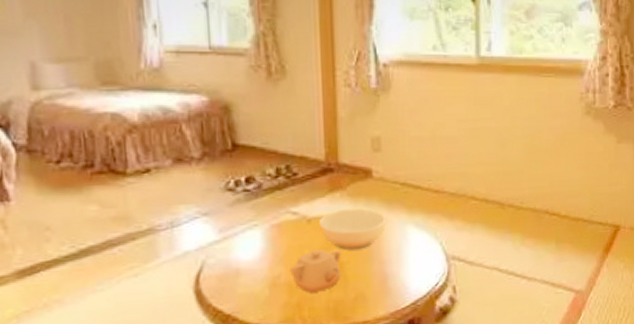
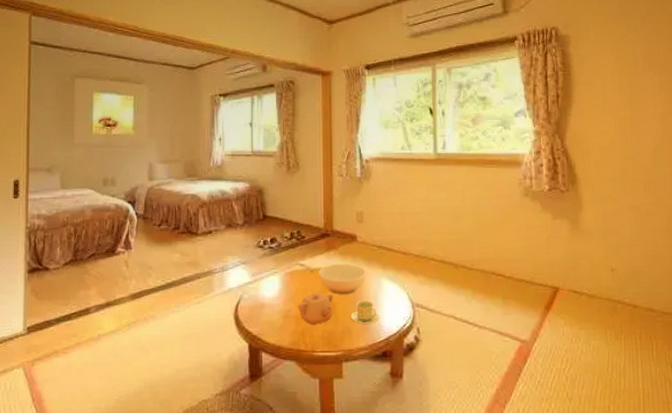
cup and saucer: none [366,255,405,287] -> present [351,300,380,324]

